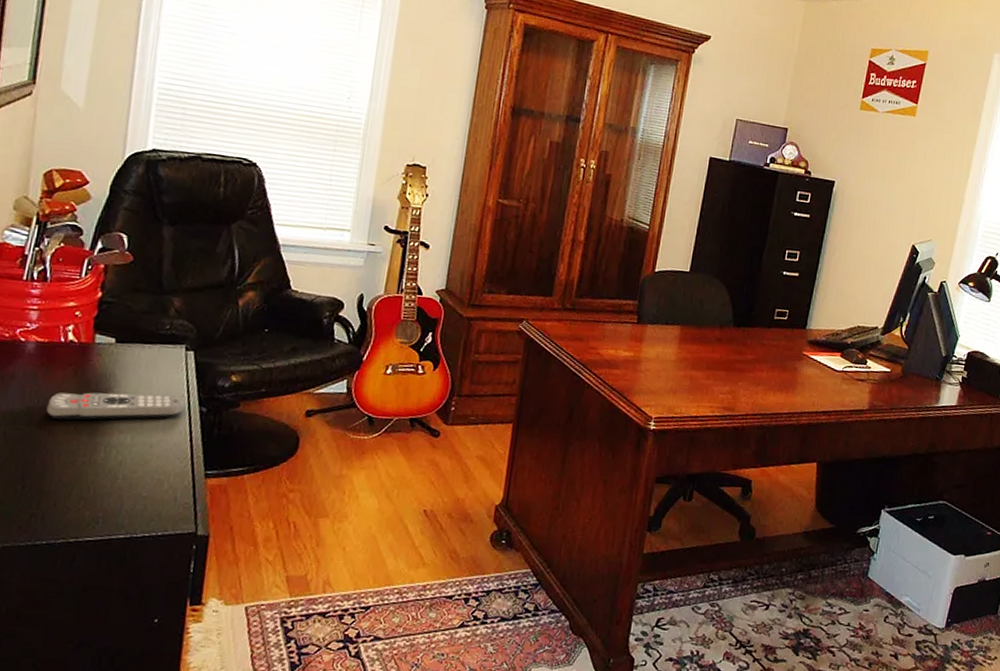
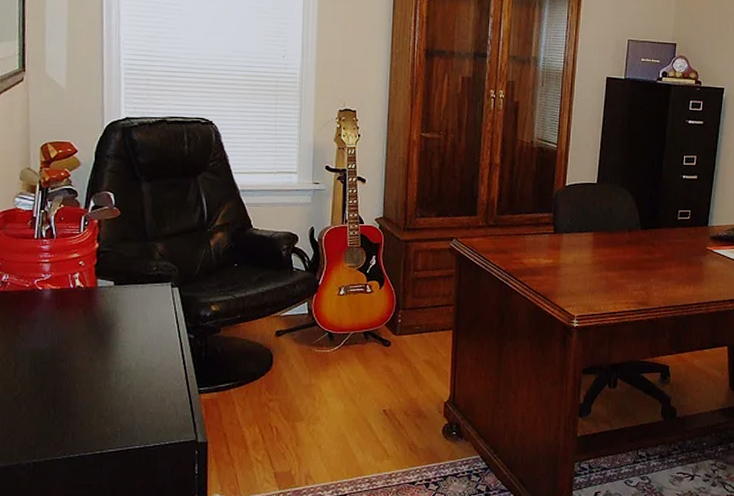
remote control: present [46,392,185,420] -> none [65,326,176,352]

